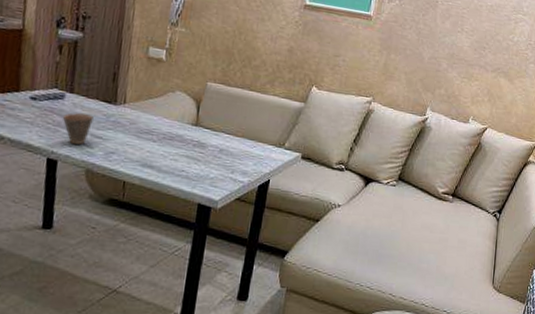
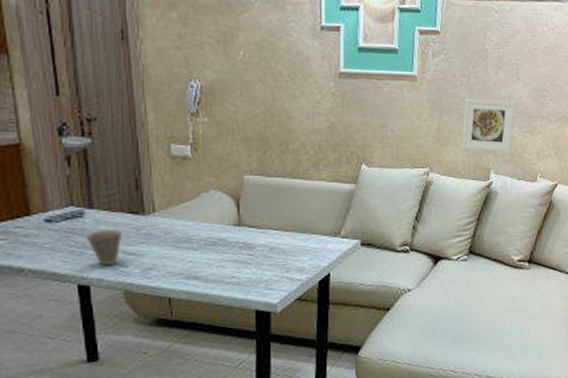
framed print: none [403,40,457,94] -> present [461,98,516,153]

